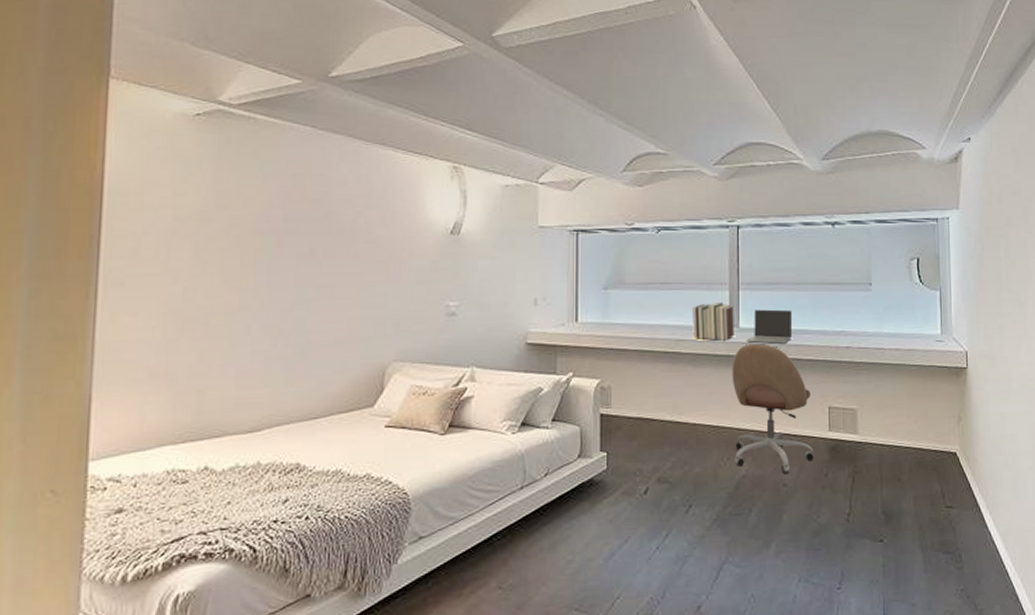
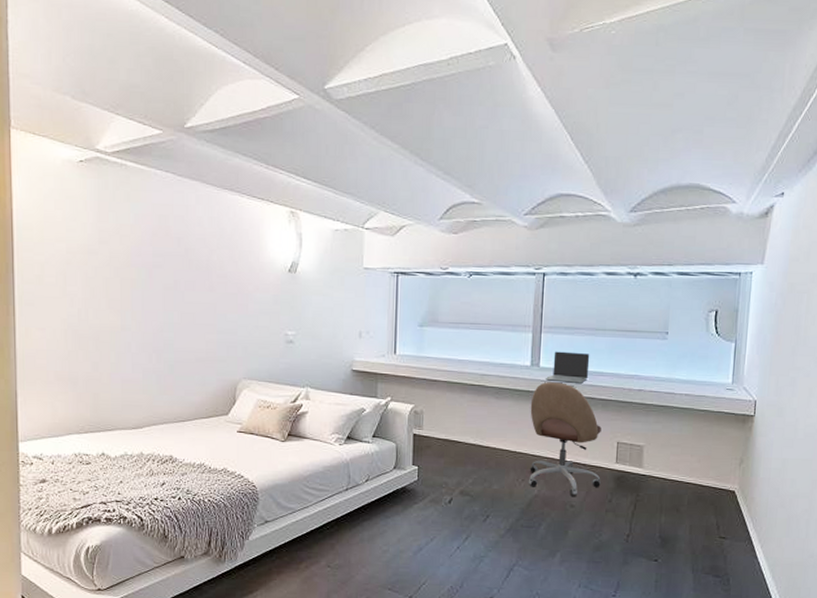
books: present [692,303,734,341] -> none [497,343,536,377]

